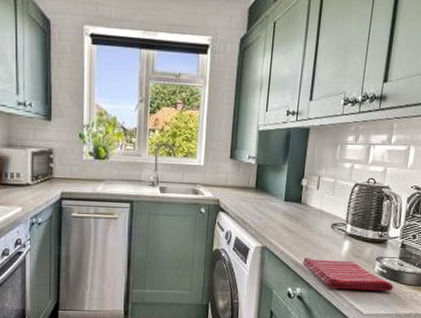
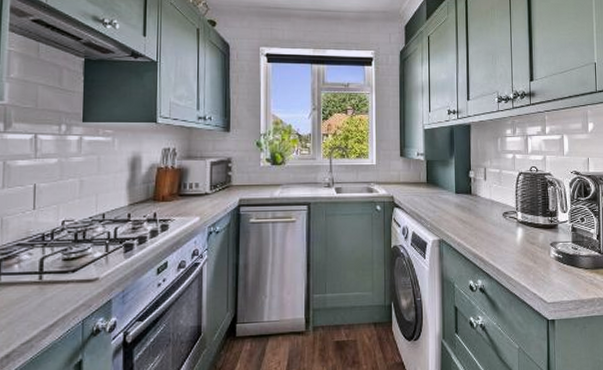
dish towel: present [303,258,393,291] -> none [481,248,572,278]

